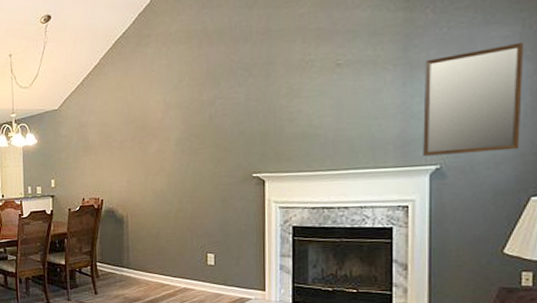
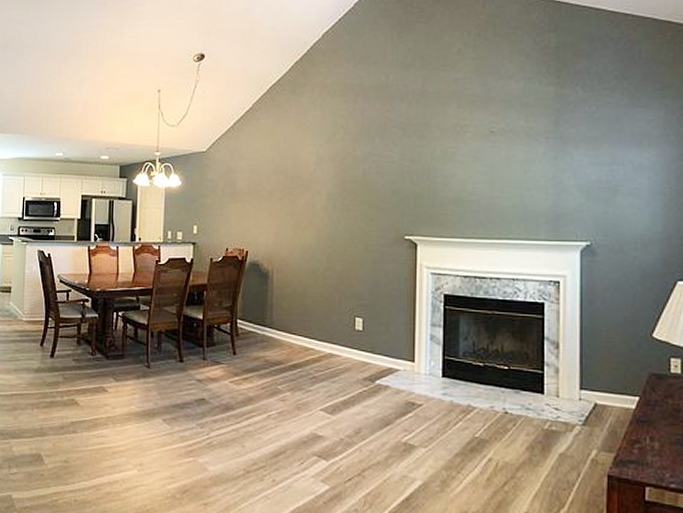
home mirror: present [423,42,525,156] -> none [574,127,668,232]

